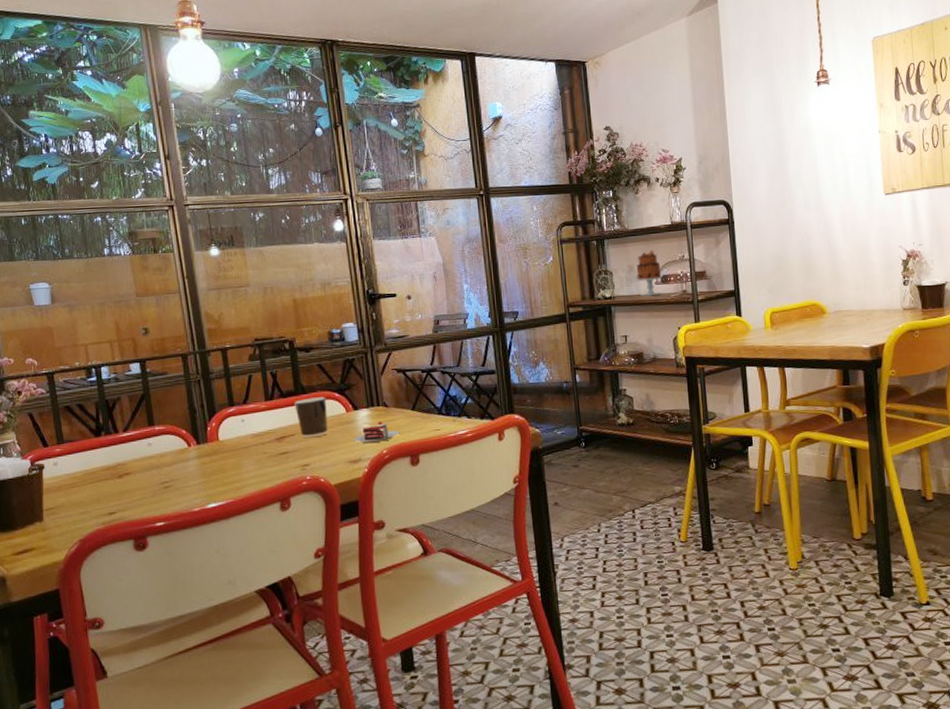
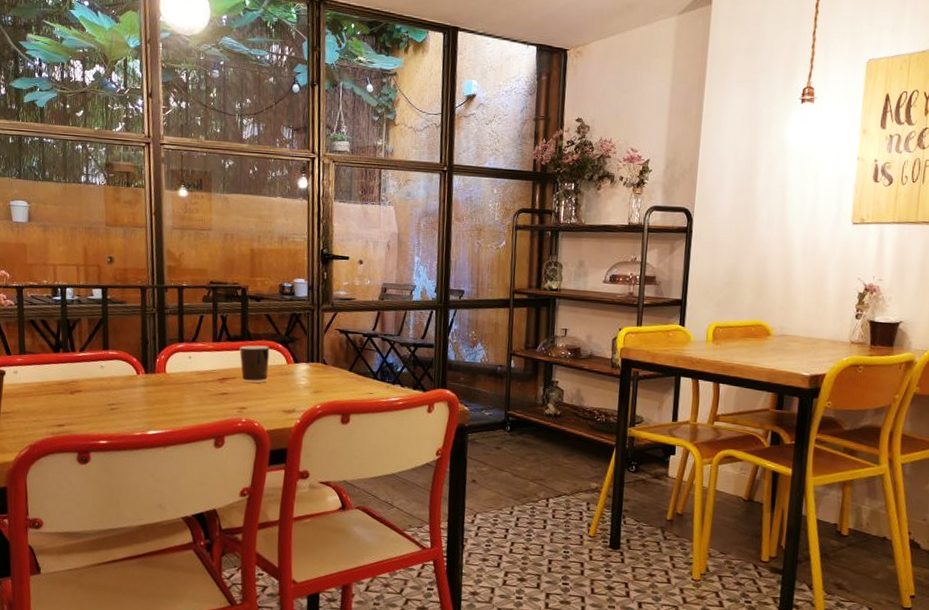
cake slice: present [353,420,400,444] -> none [290,377,334,397]
tiered cake: present [636,249,662,297] -> none [585,247,611,294]

